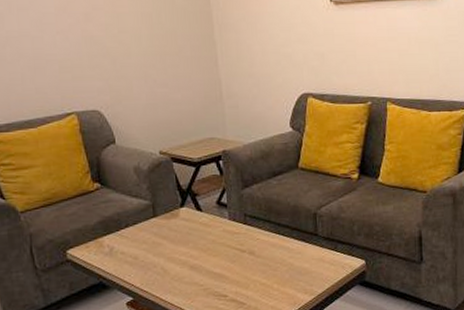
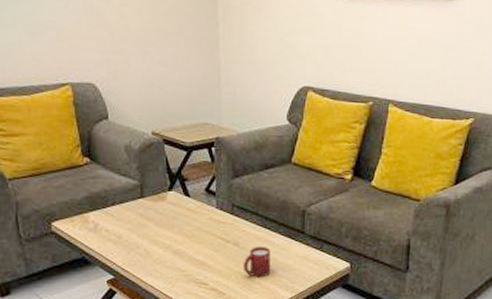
cup: none [261,253,289,284] -> present [244,247,271,277]

